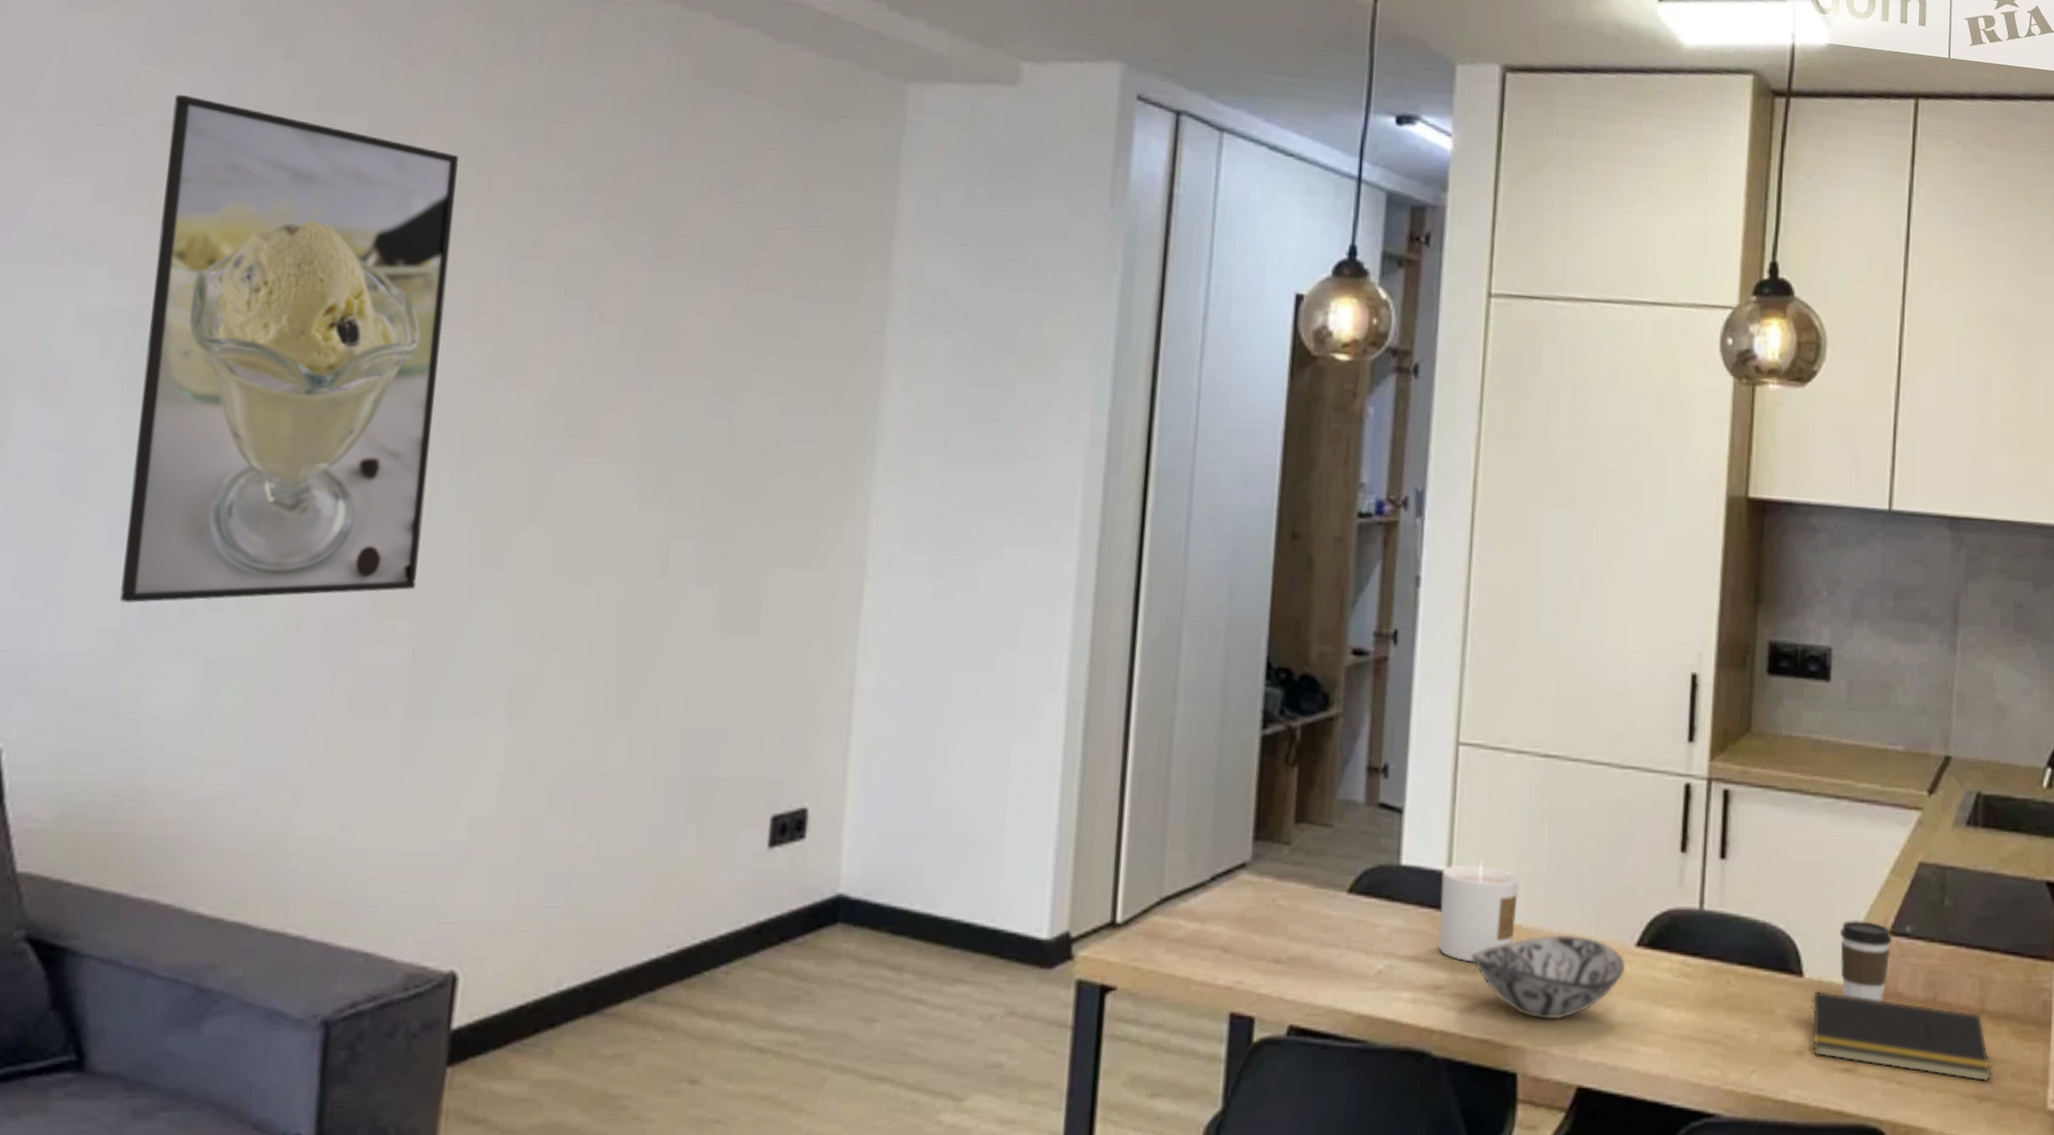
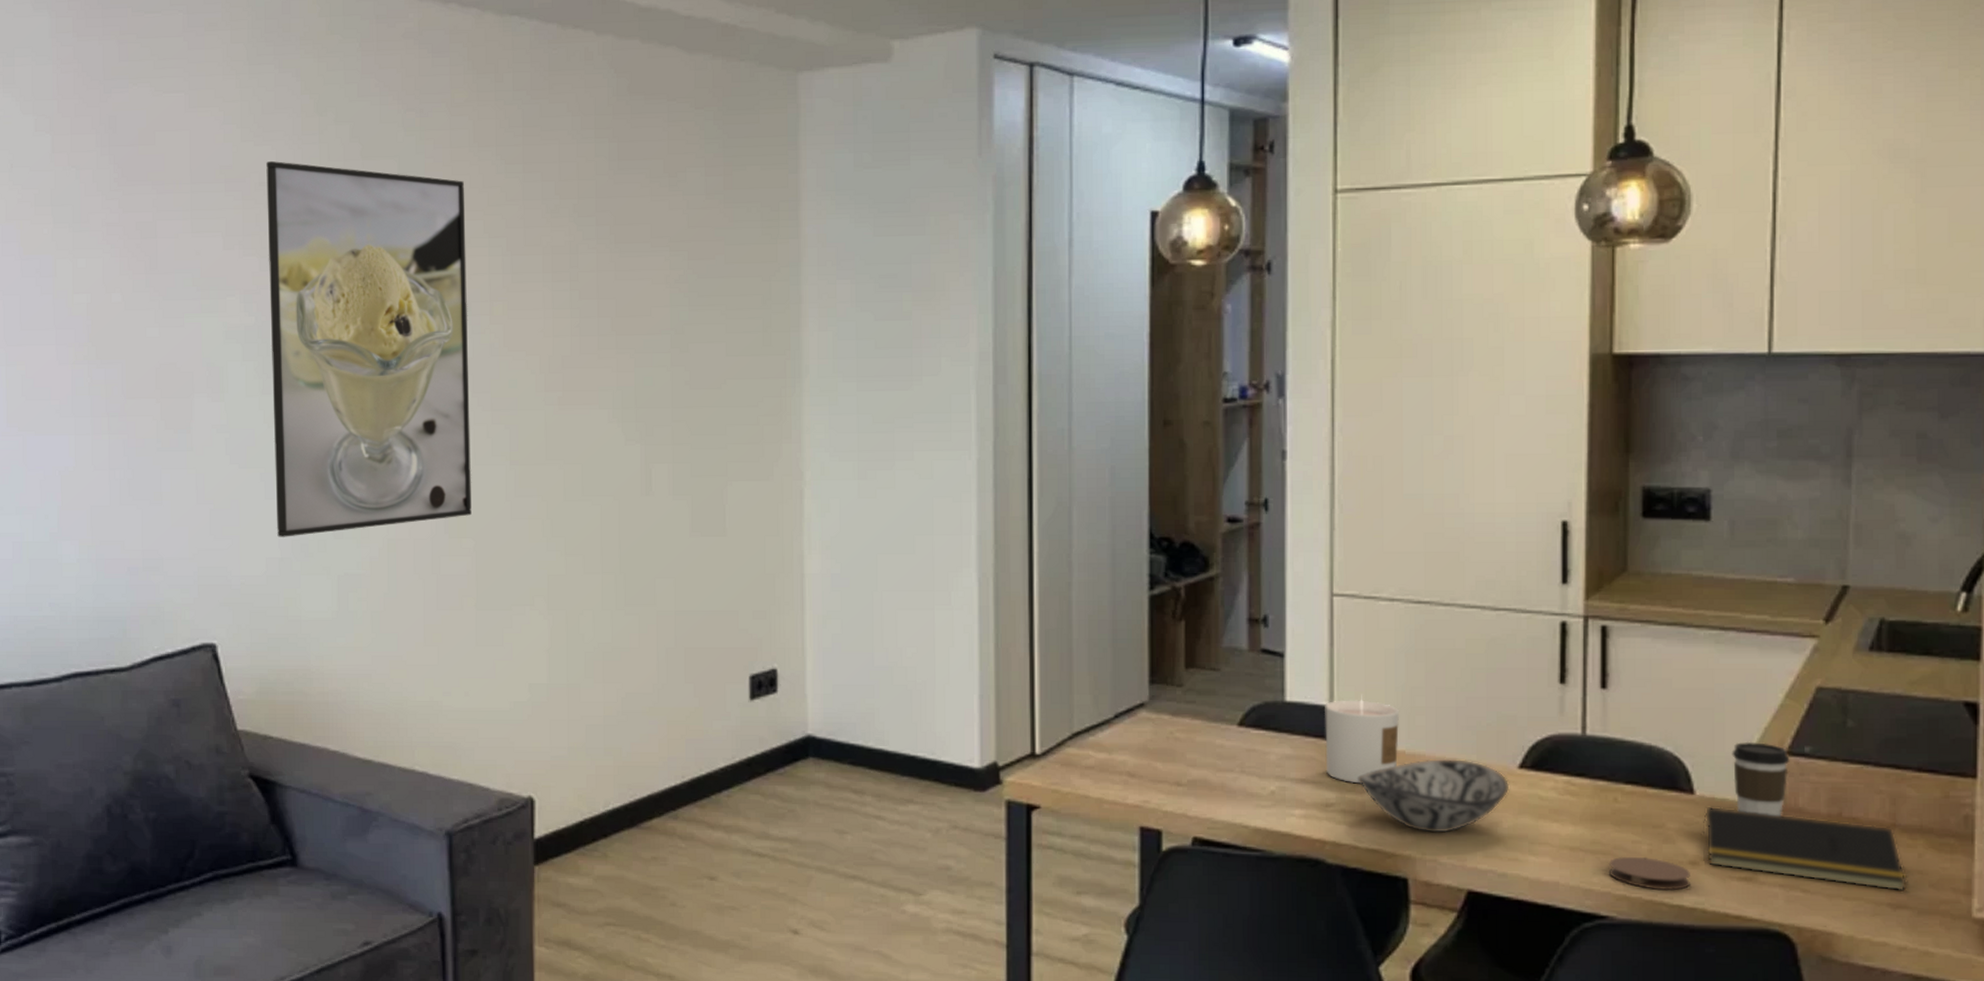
coaster: none [1719,1046,1796,1085] -> present [1609,856,1690,891]

